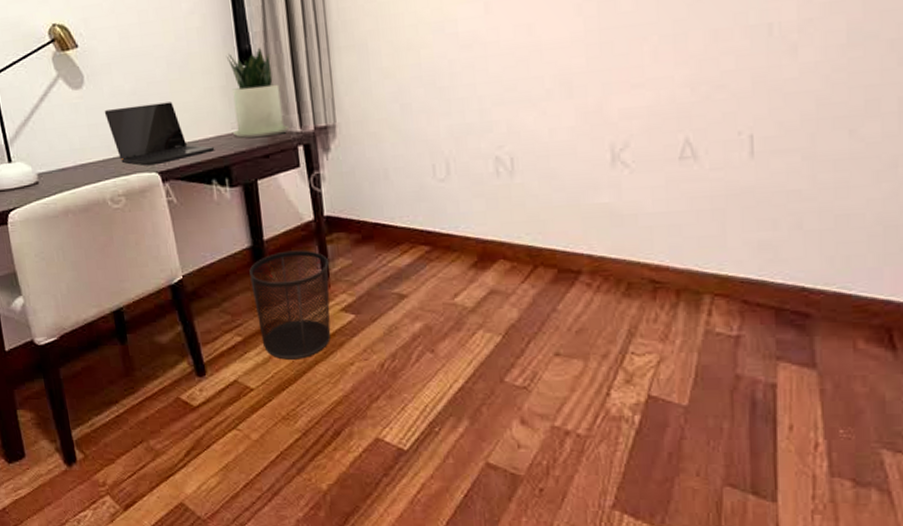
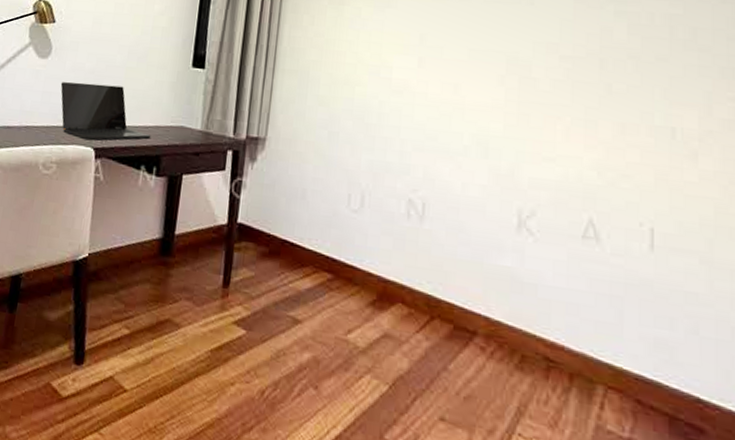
planter: present [227,48,289,139] -> none [171,55,223,137]
waste bin: present [249,250,331,360] -> none [148,249,232,368]

